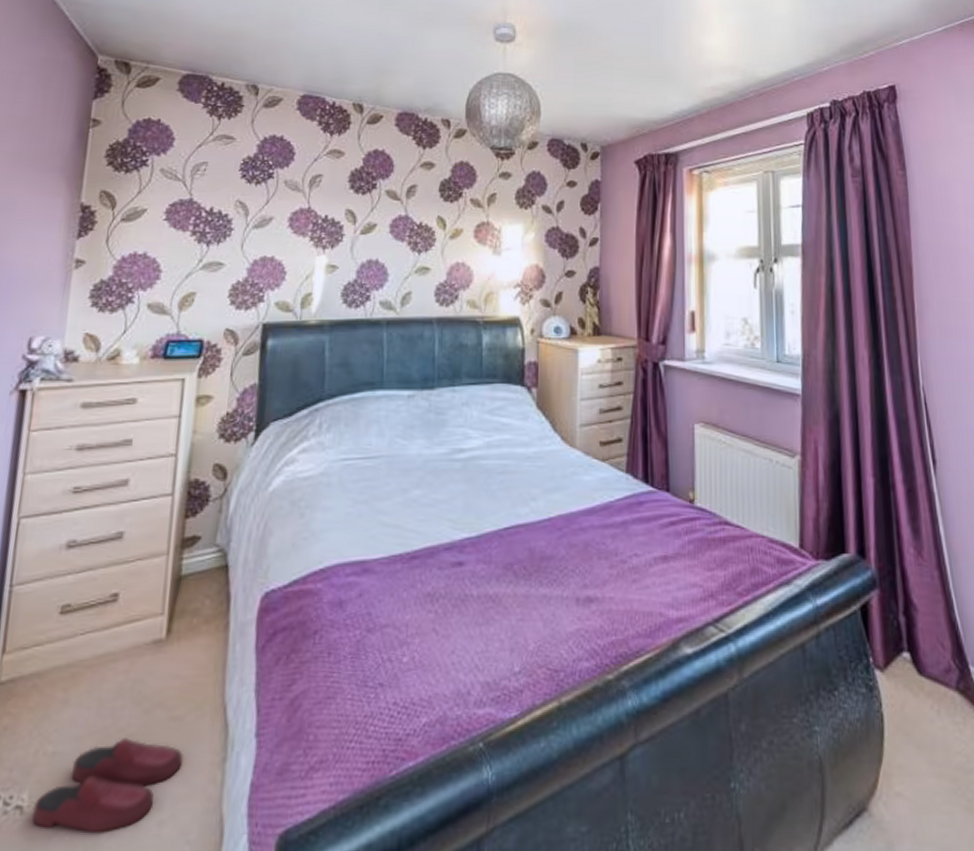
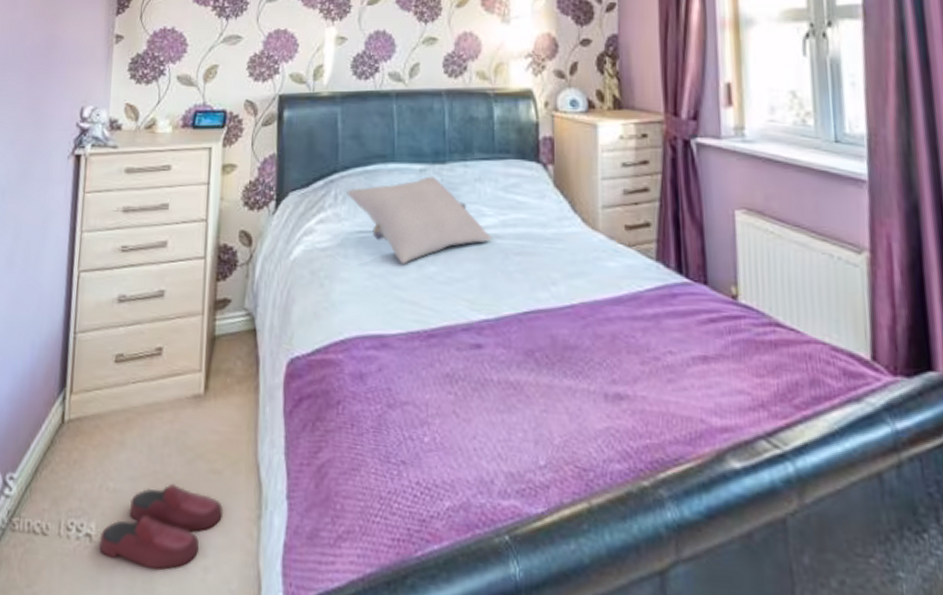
pillow: none [332,401,478,489] -> present [346,176,493,264]

